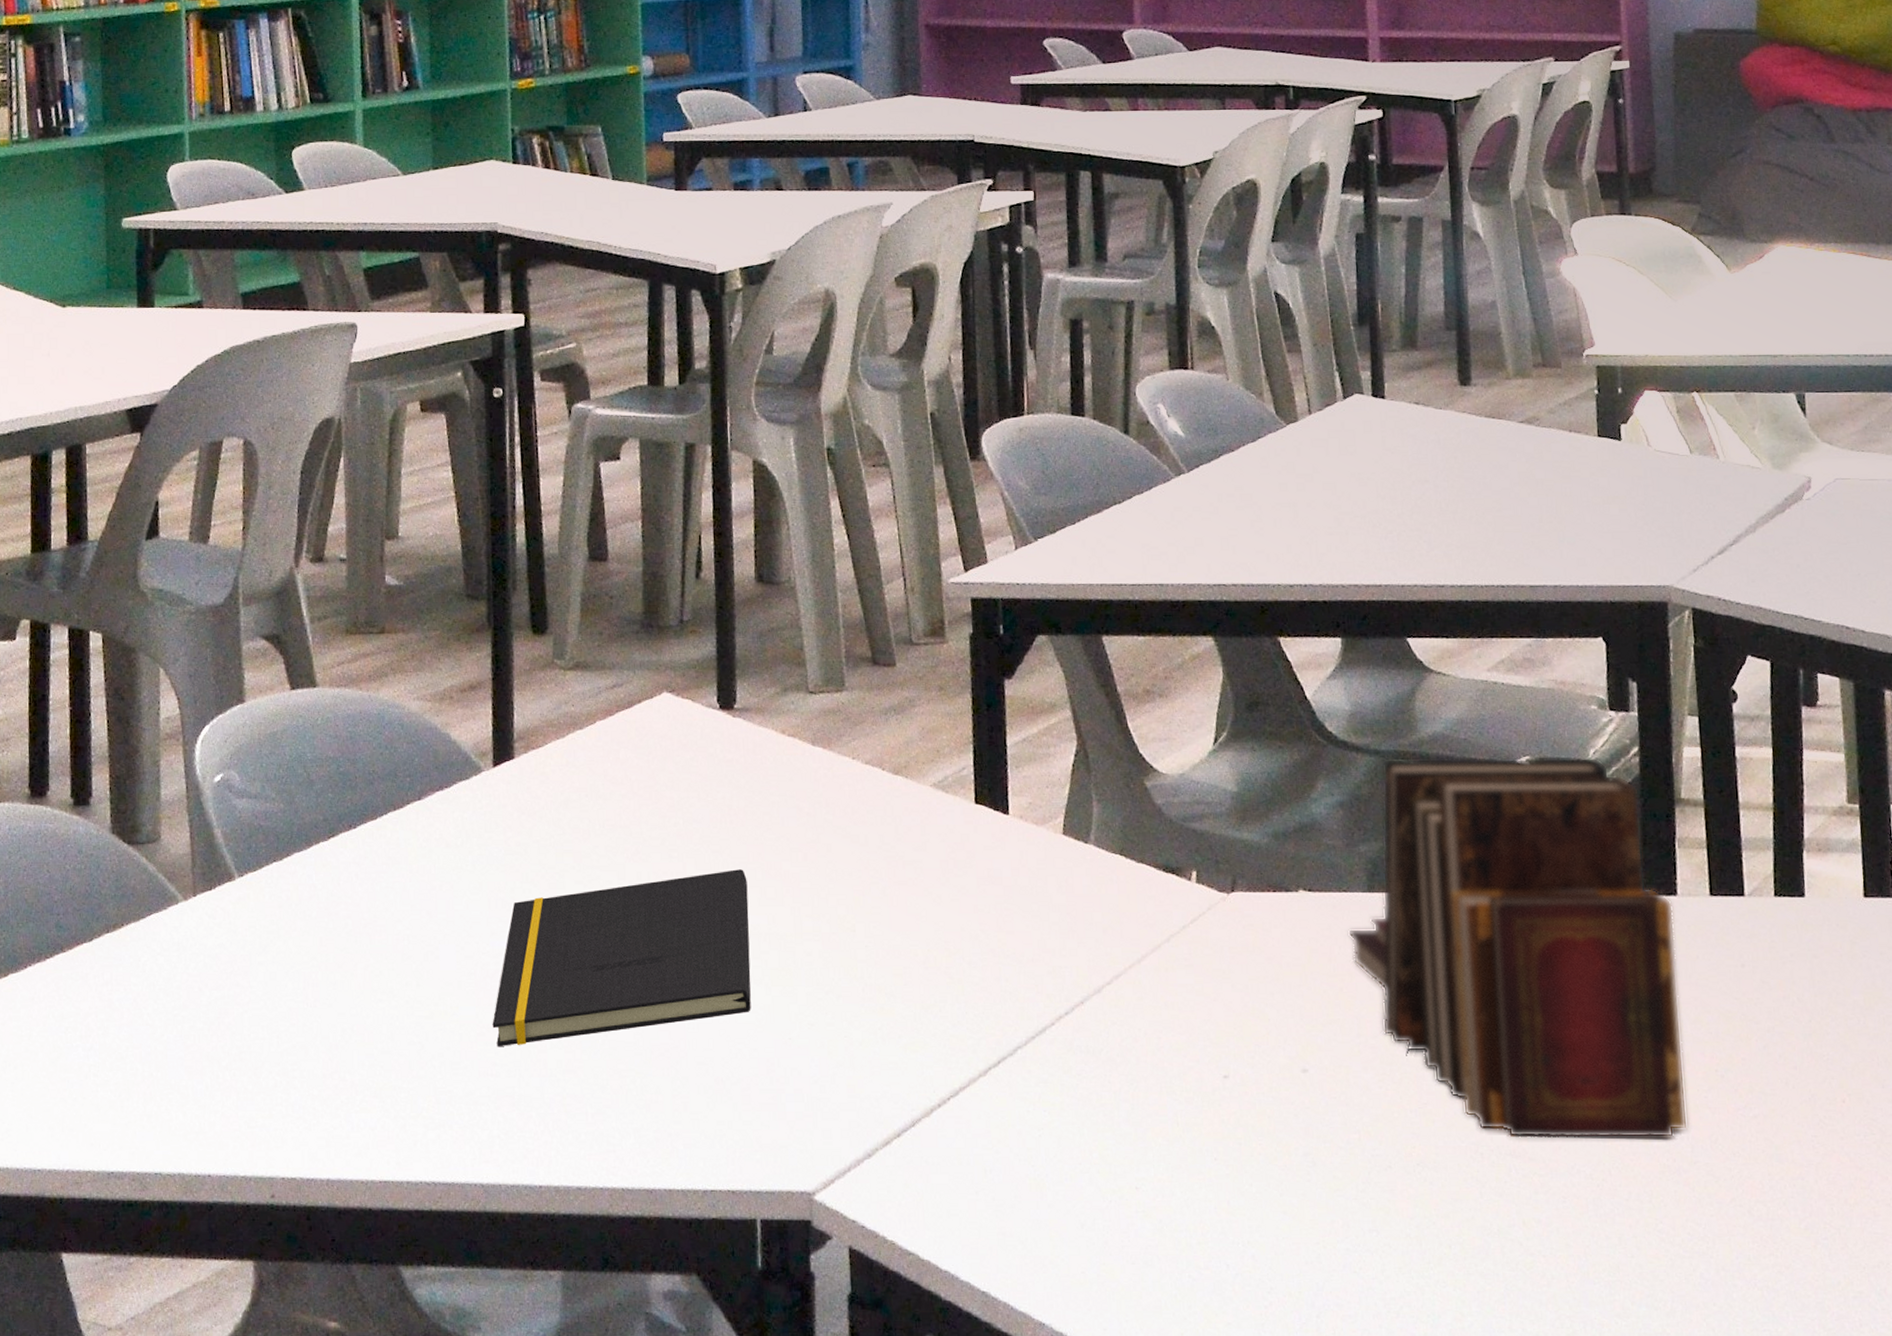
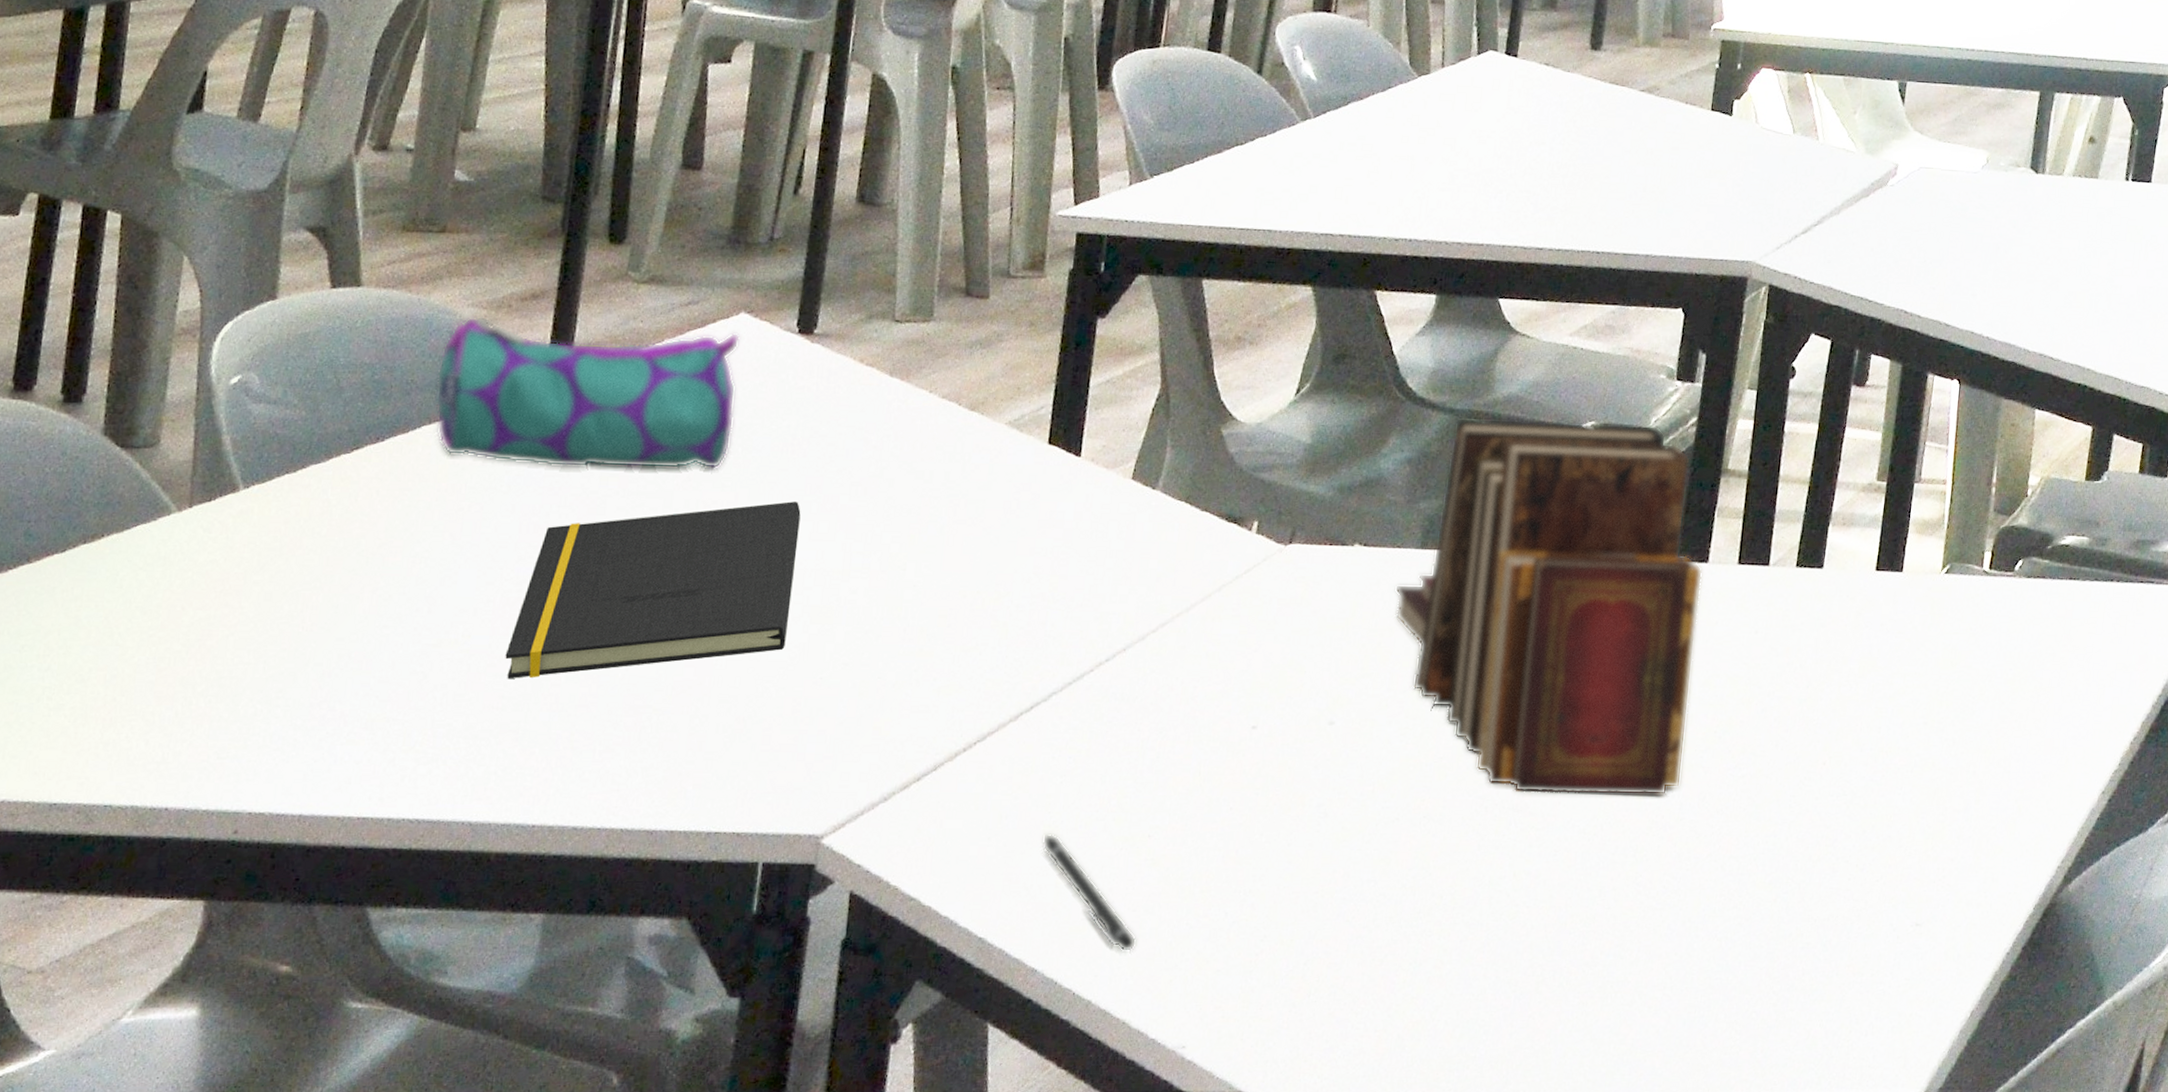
pencil case: none [394,708,672,845] -> present [435,315,740,469]
pen: none [1029,1187,1141,1306] -> present [1042,833,1137,952]

